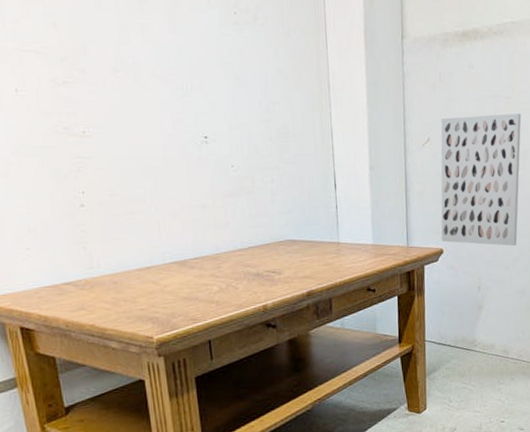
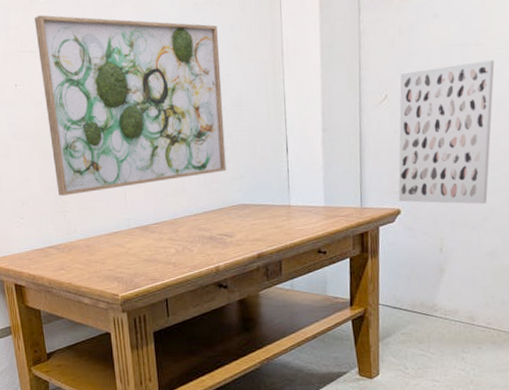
wall art: none [39,10,273,224] -> present [34,15,226,196]

